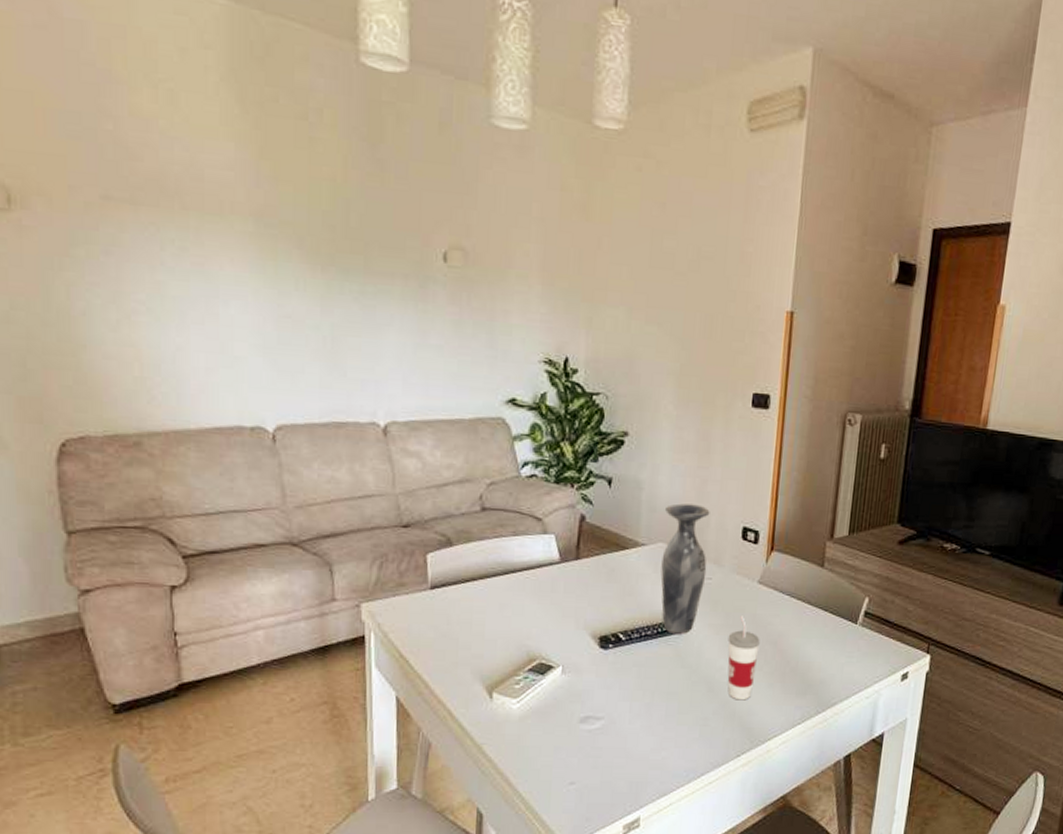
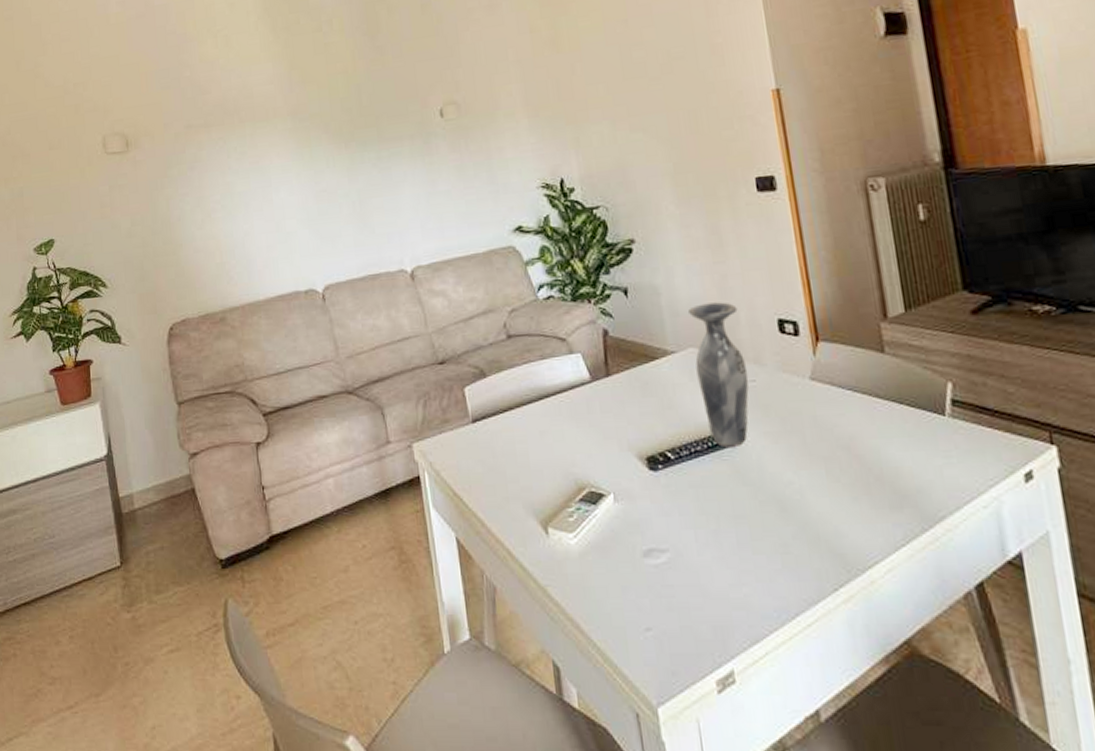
cup: present [727,616,760,701] -> none [789,419,834,520]

